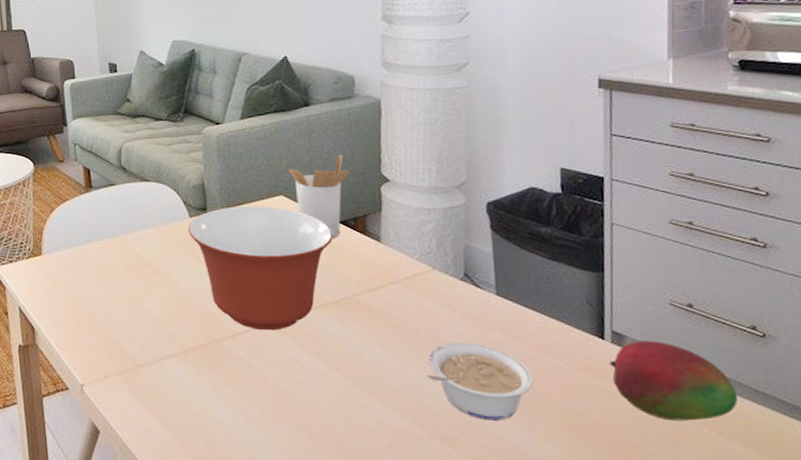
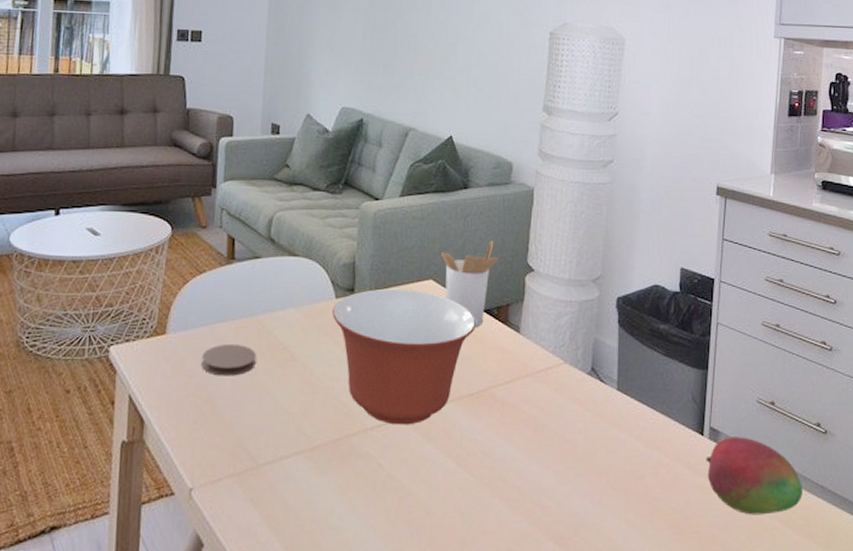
coaster: none [76,261,124,290] -> present [202,343,256,376]
legume: present [427,342,534,421] -> none [549,438,642,519]

